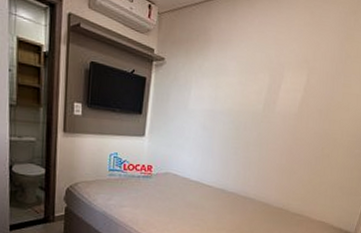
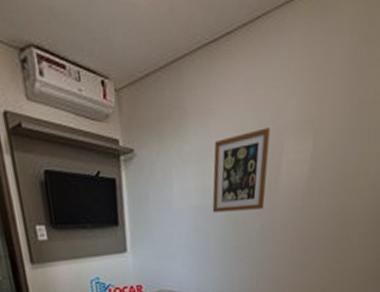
wall art: none [220,60,274,122] -> present [212,128,270,213]

